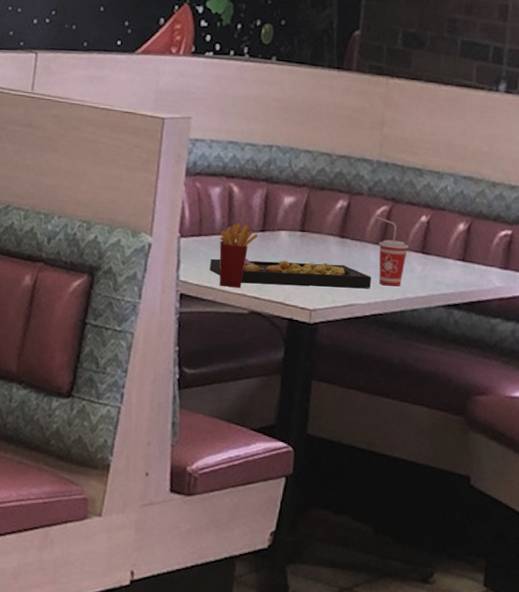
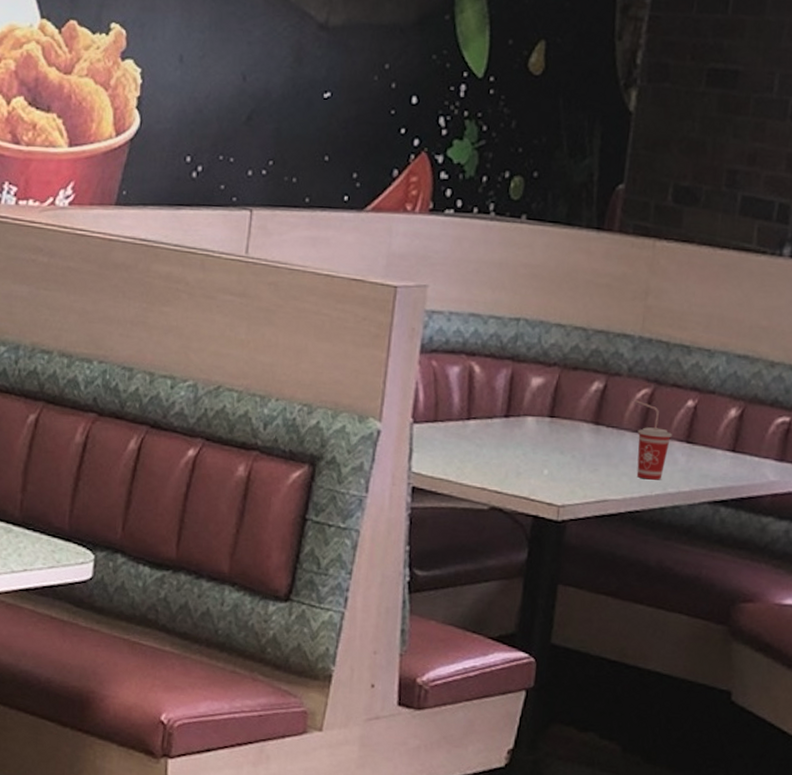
food tray: present [210,258,371,288] -> none [446,447,628,482]
french fries: present [219,222,258,287] -> none [456,407,502,480]

